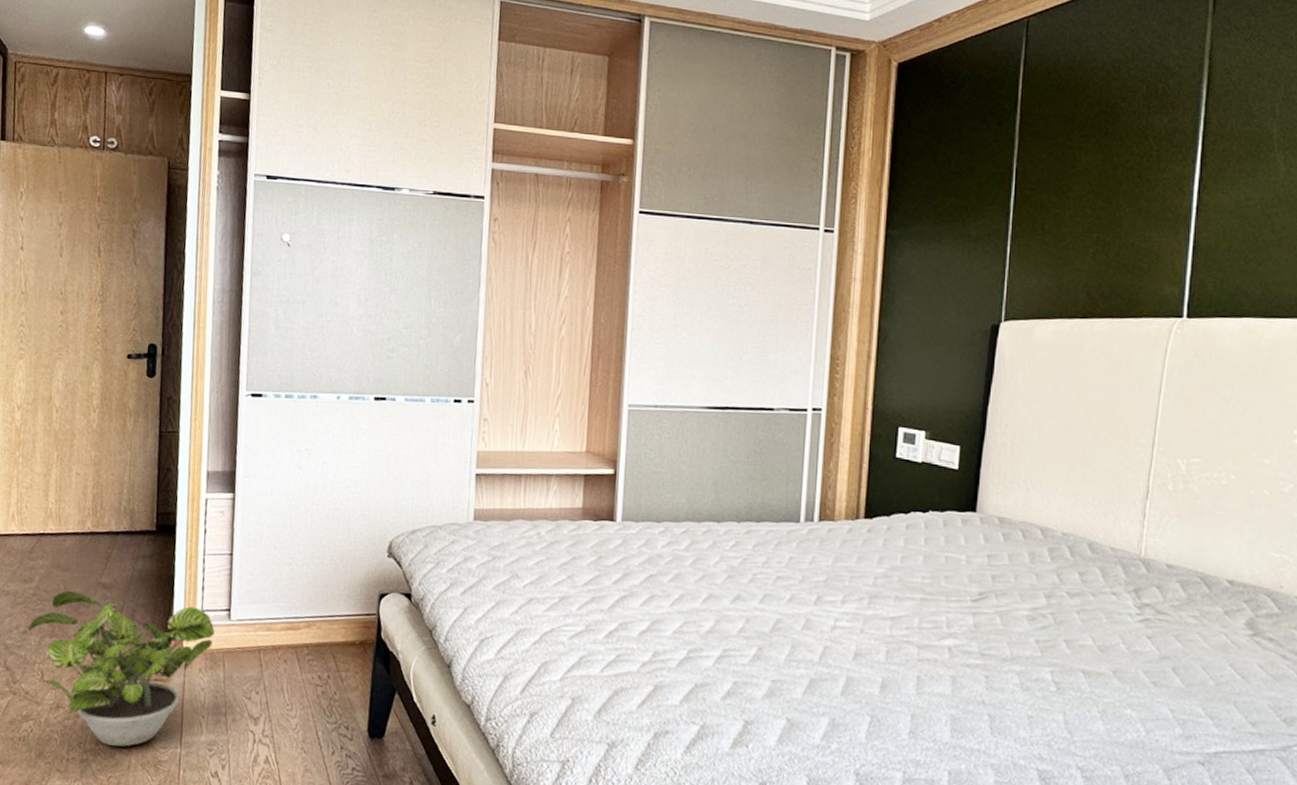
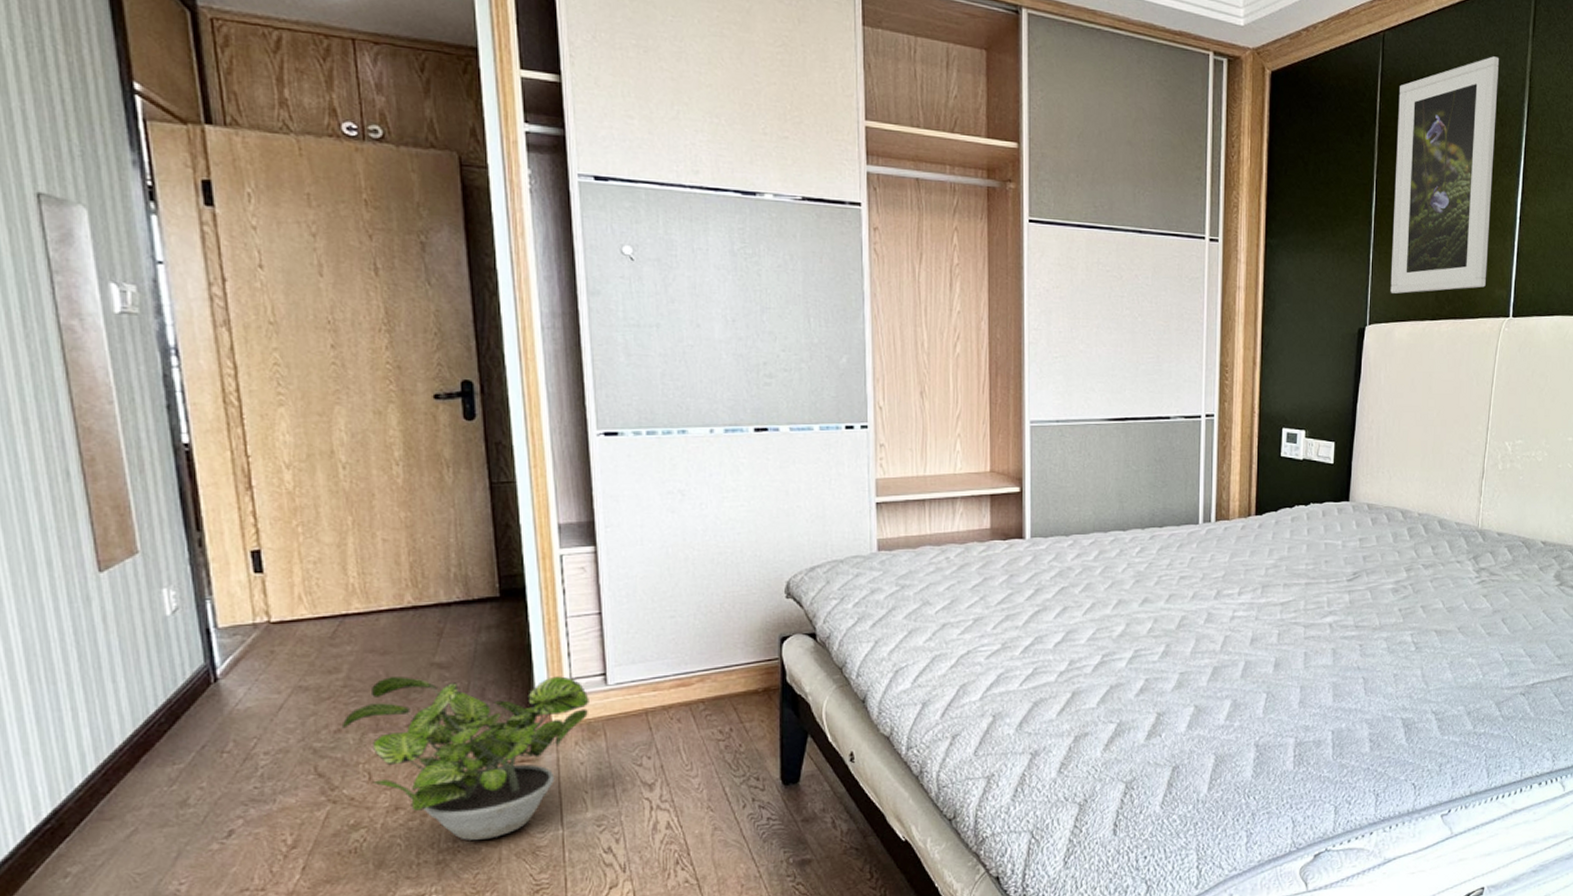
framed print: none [1031,36,1171,289] -> present [1390,56,1500,294]

